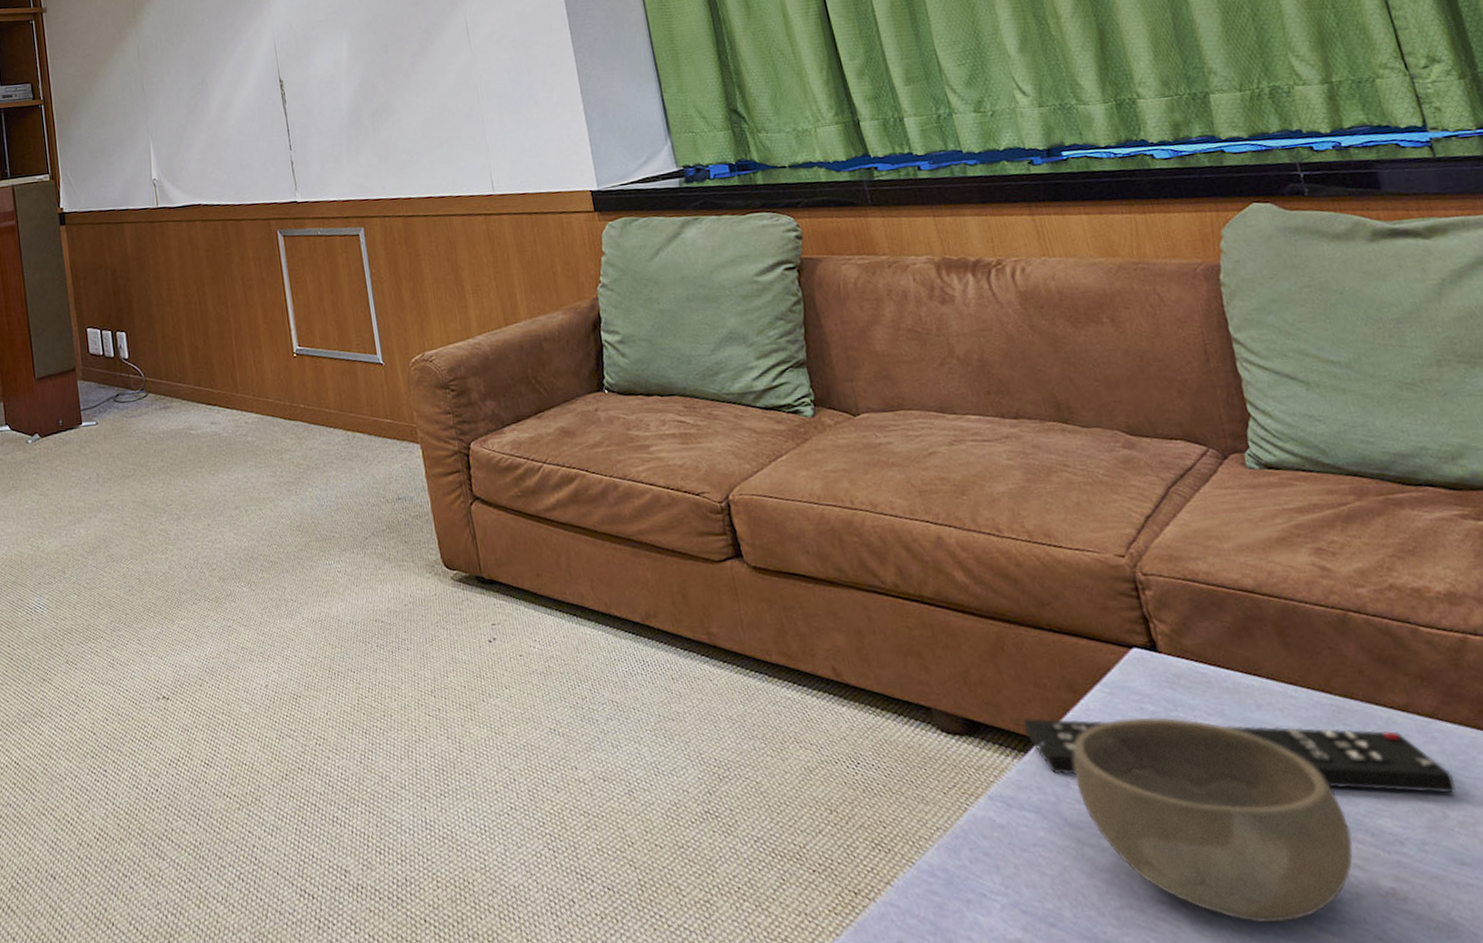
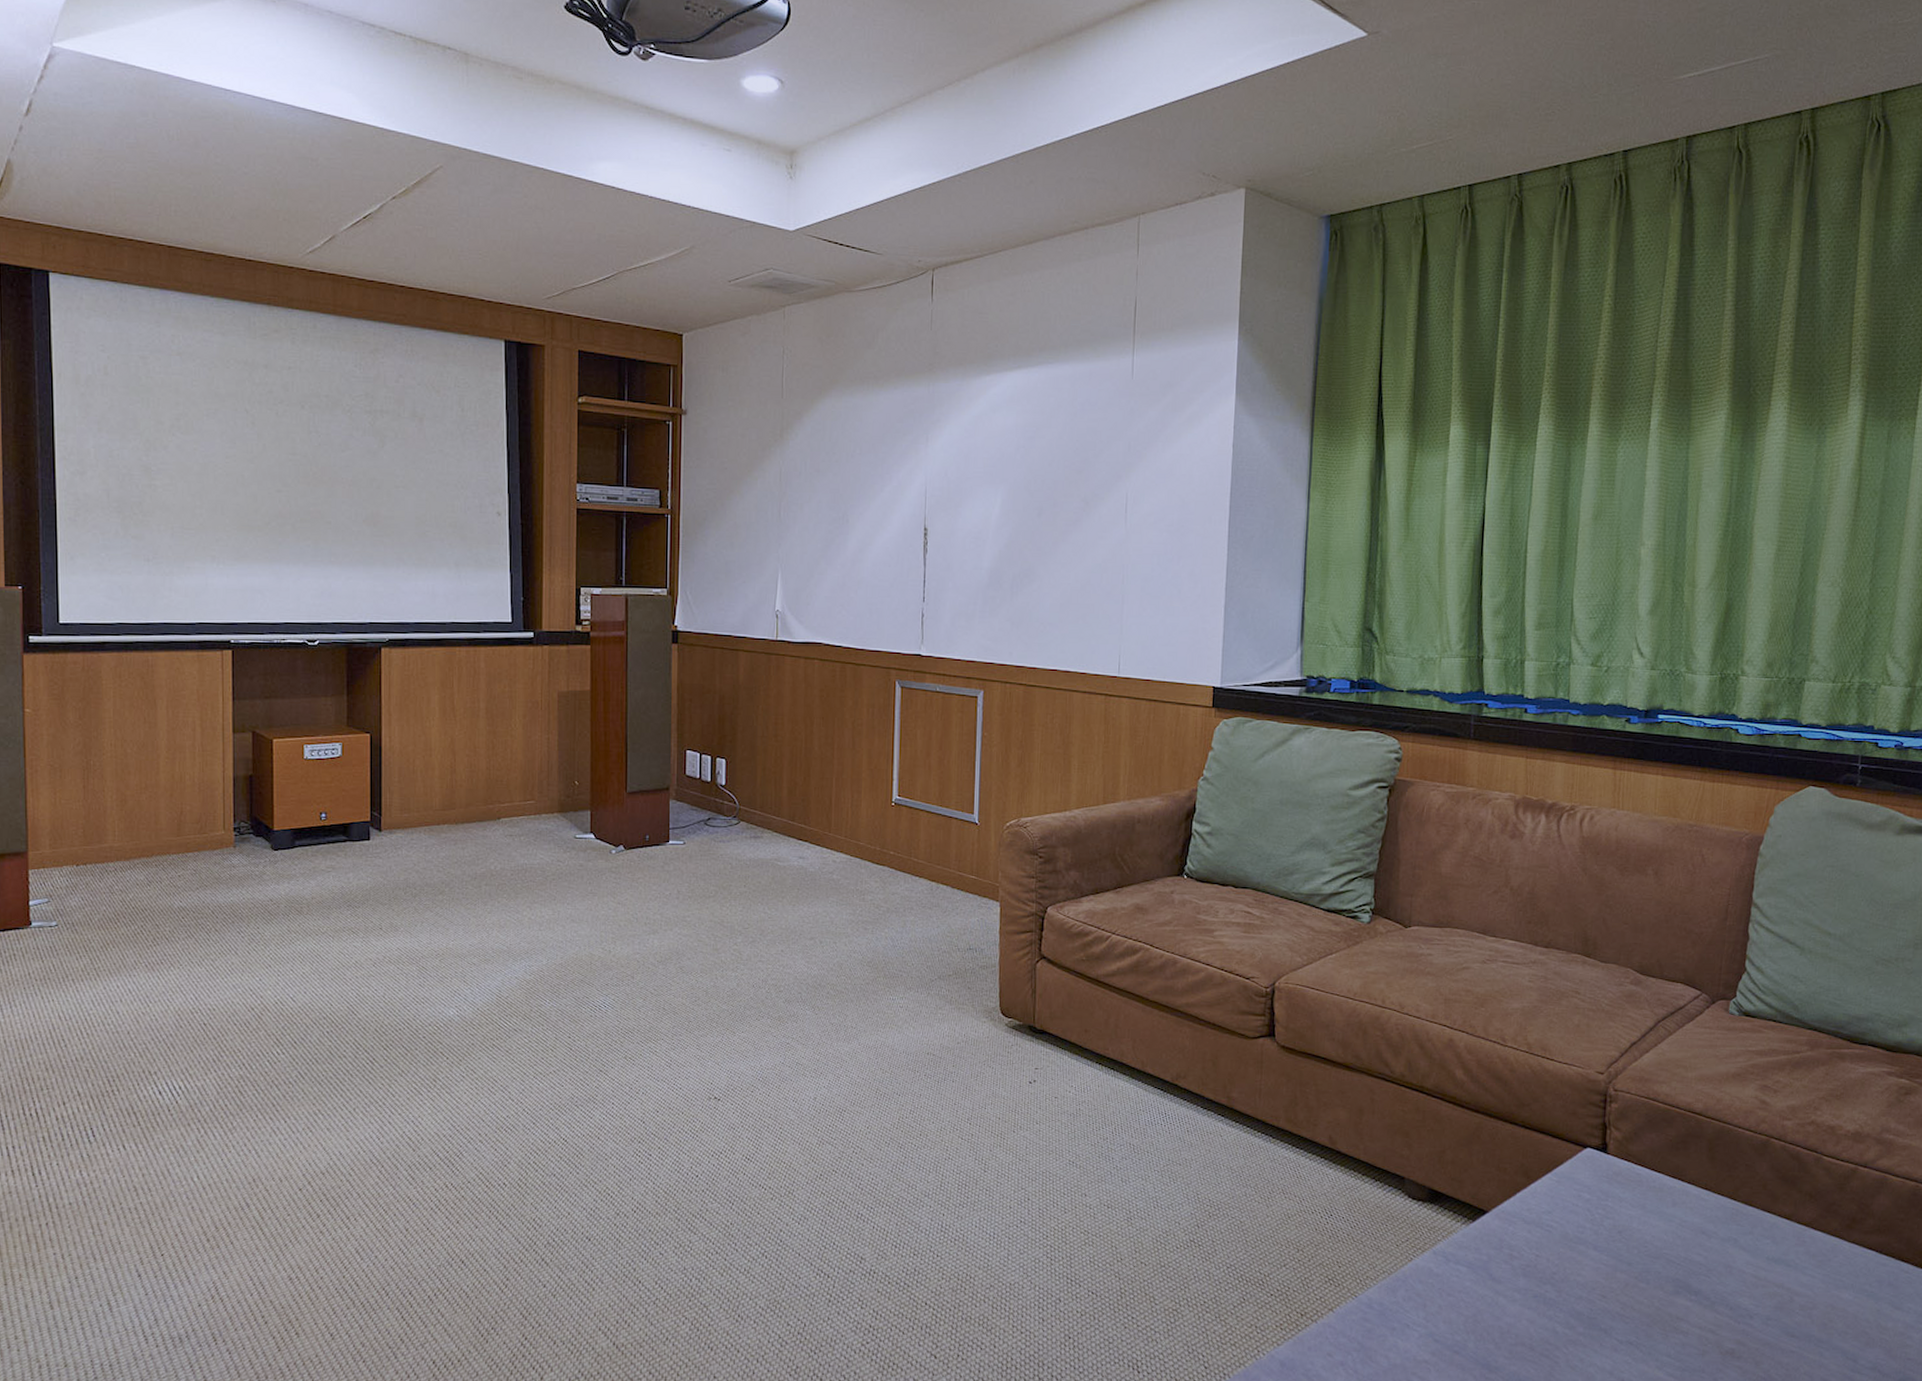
remote control: present [1022,718,1456,794] -> none [1478,1193,1809,1284]
bowl: present [1072,717,1353,923] -> none [1508,1203,1715,1366]

